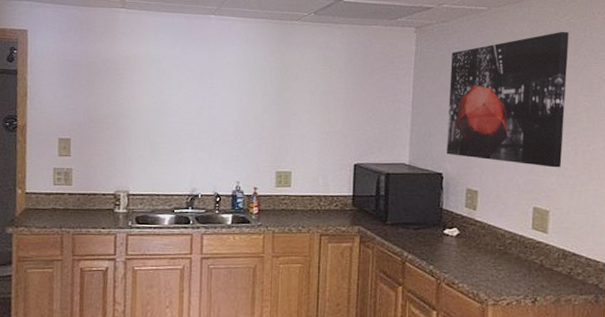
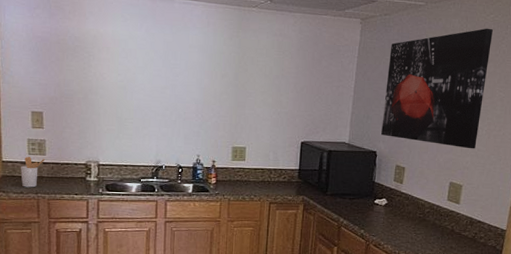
utensil holder: none [44,186,72,221] -> present [21,156,46,188]

